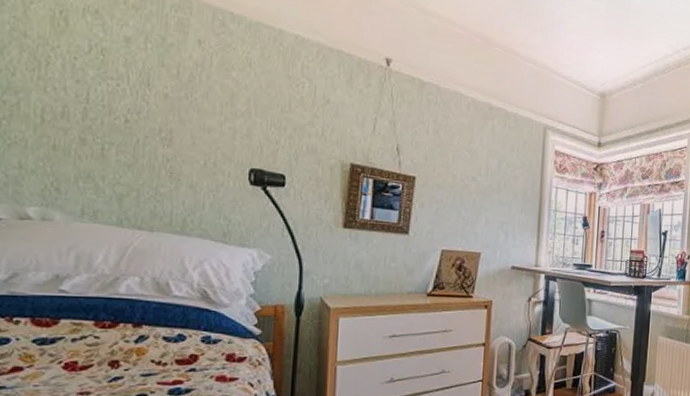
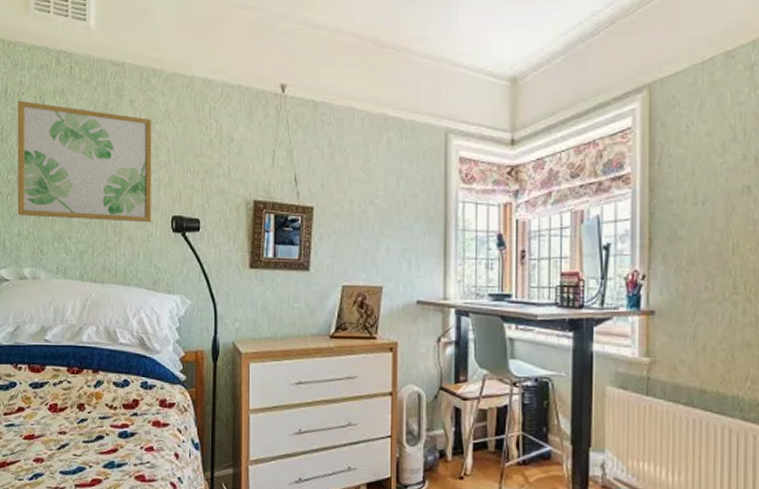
wall art: none [18,9,227,173] -> present [17,100,152,223]

